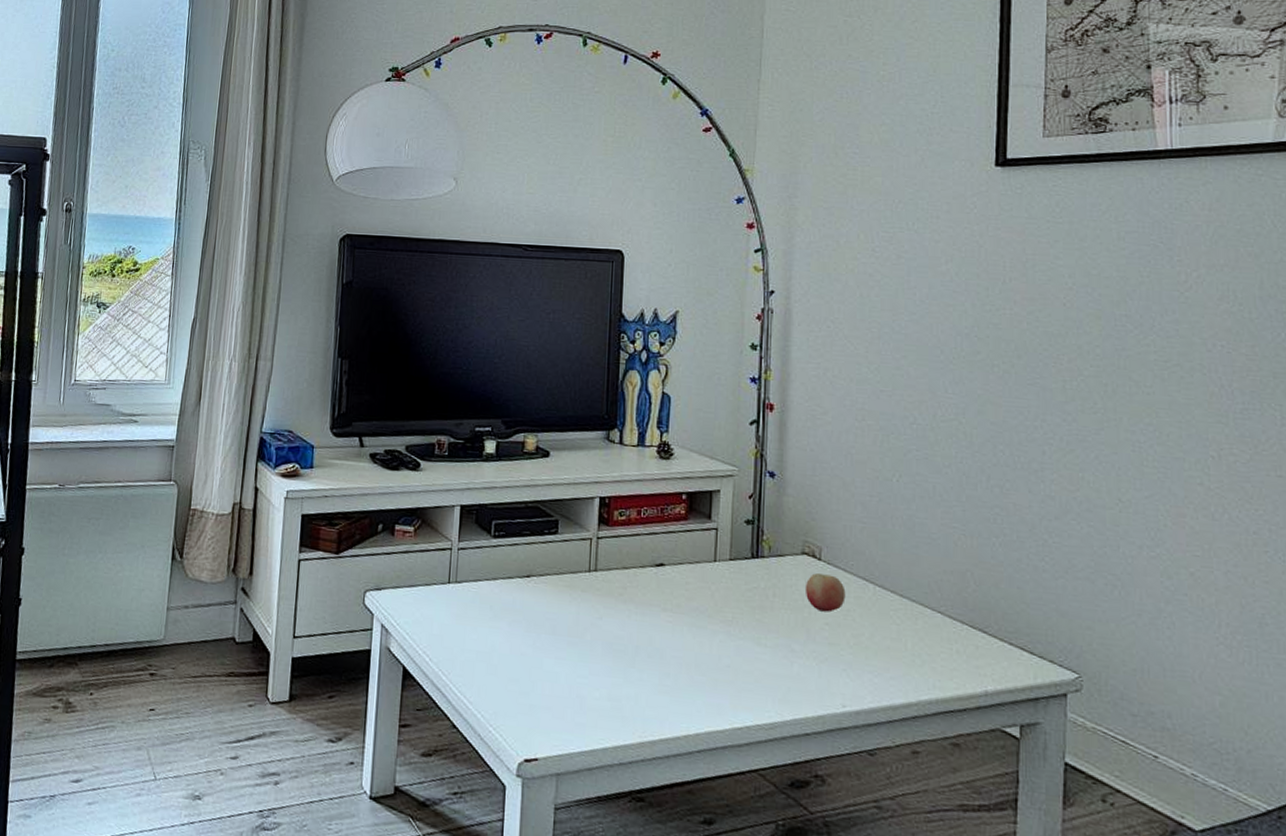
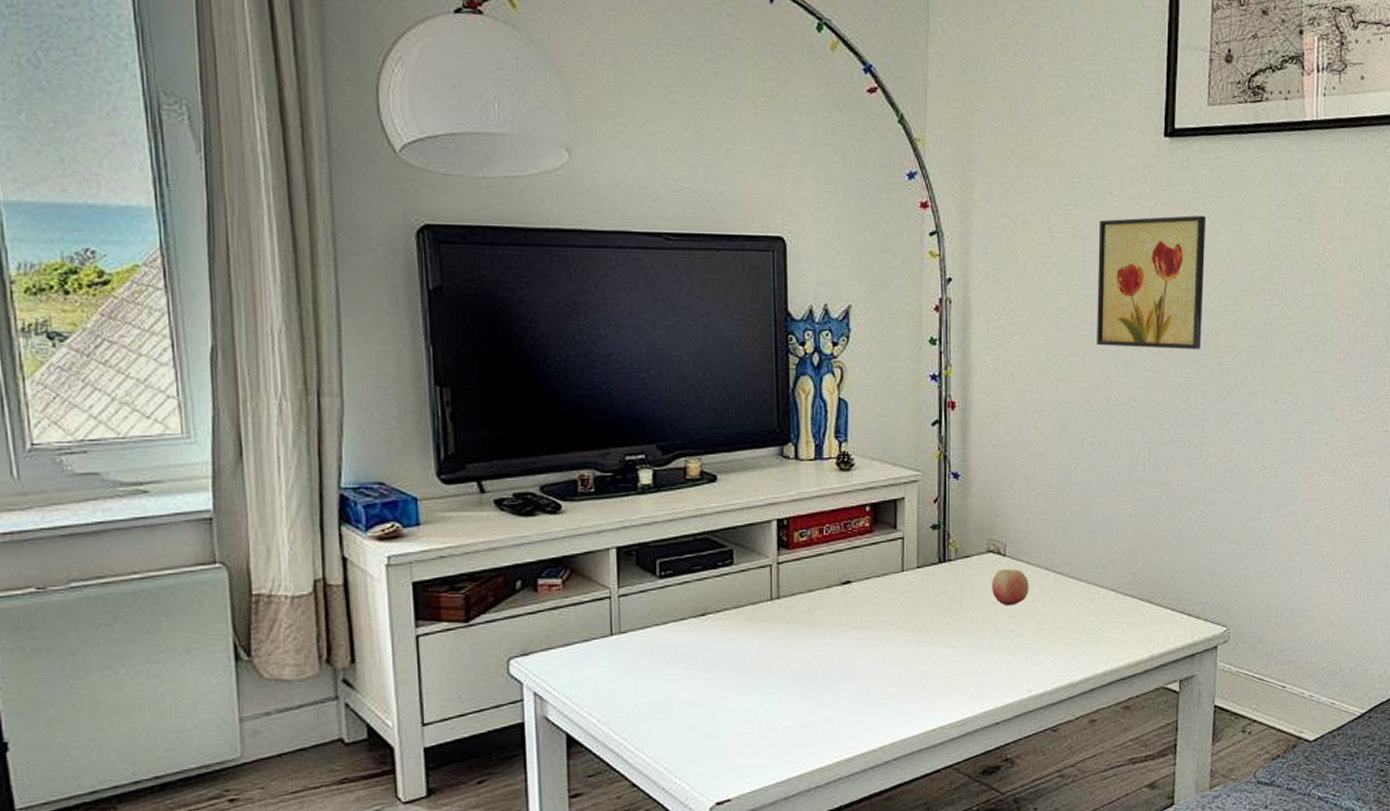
wall art: none [922,240,1044,372] -> present [1097,215,1207,350]

